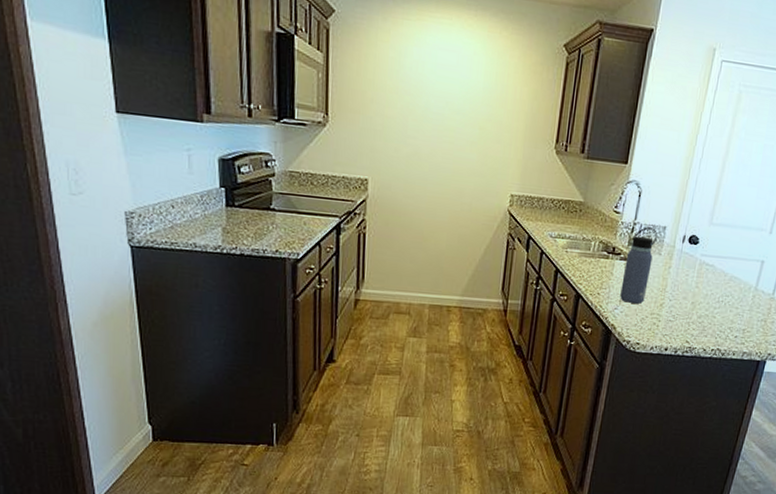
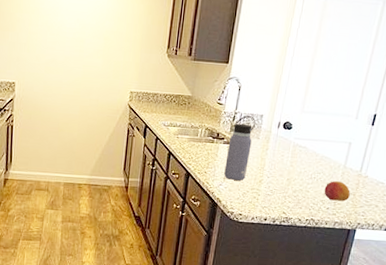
fruit: none [732,305,761,329] -> present [324,181,350,202]

